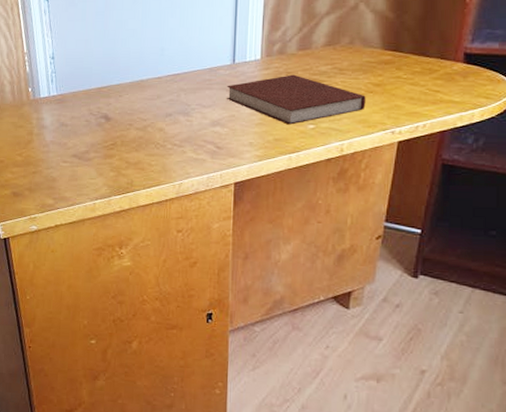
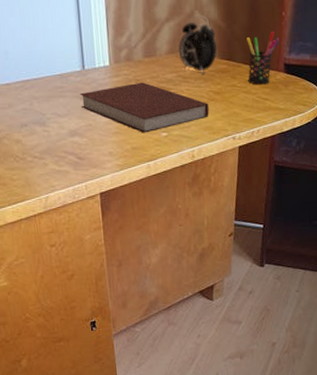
alarm clock: none [337,7,381,66] -> present [179,15,217,74]
pen holder: none [416,20,460,76] -> present [246,32,279,85]

